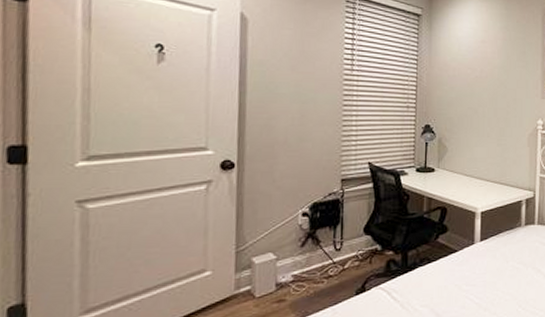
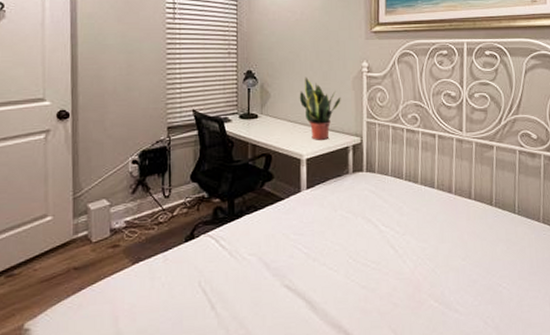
potted plant: none [476,132,516,194] -> present [299,77,341,140]

